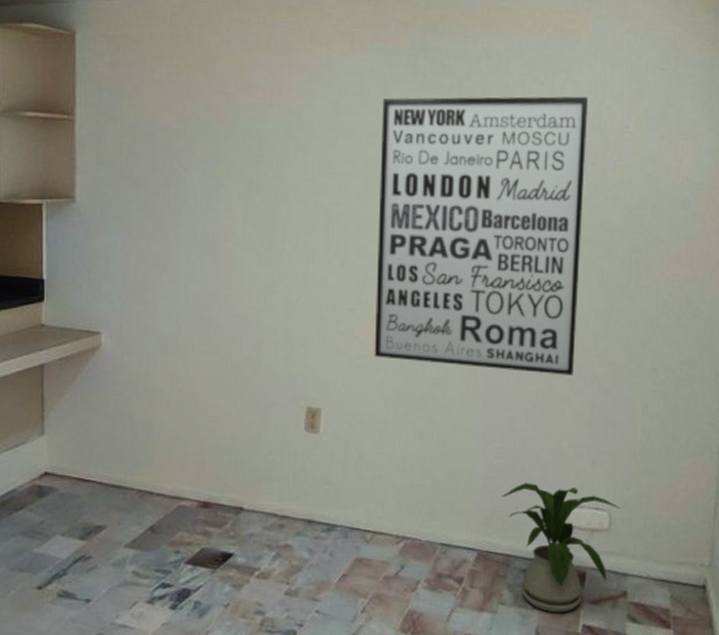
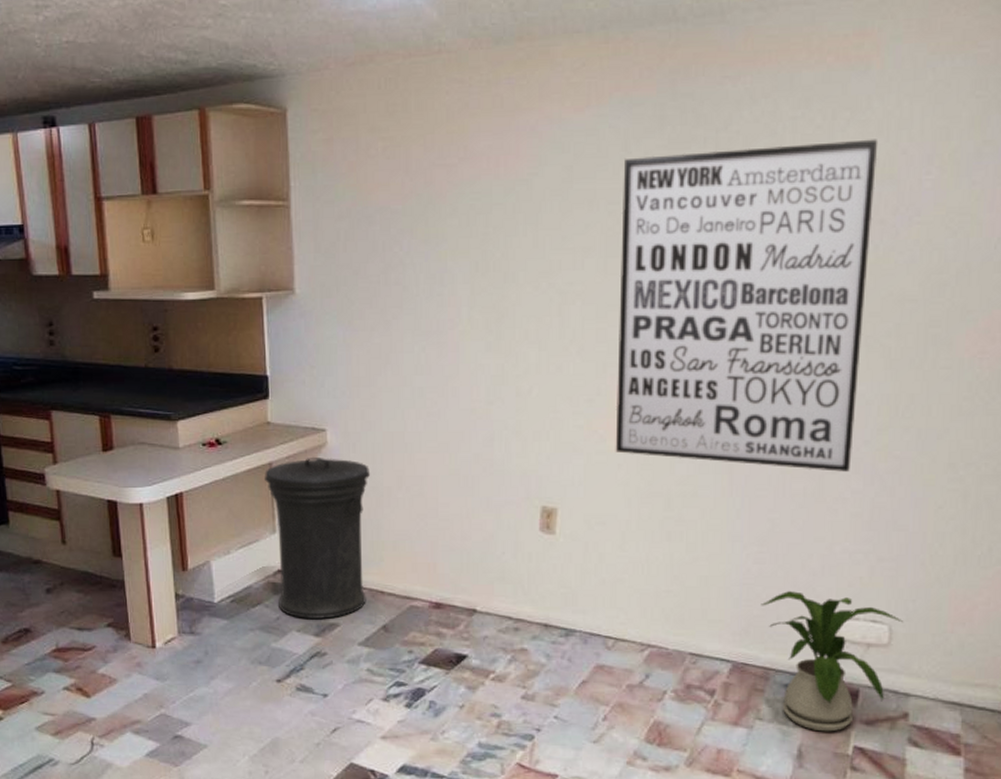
trash can: none [35,359,144,523] -> present [265,456,371,620]

